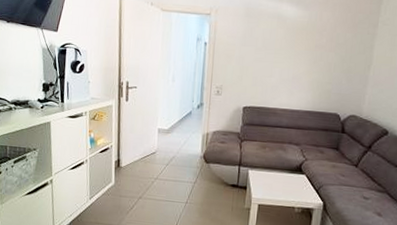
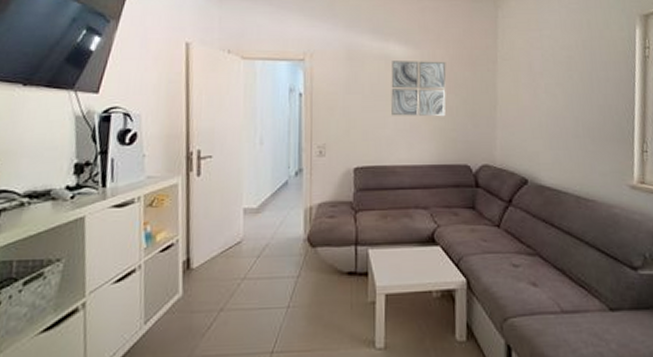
wall art: none [278,19,331,72] -> present [391,61,447,117]

